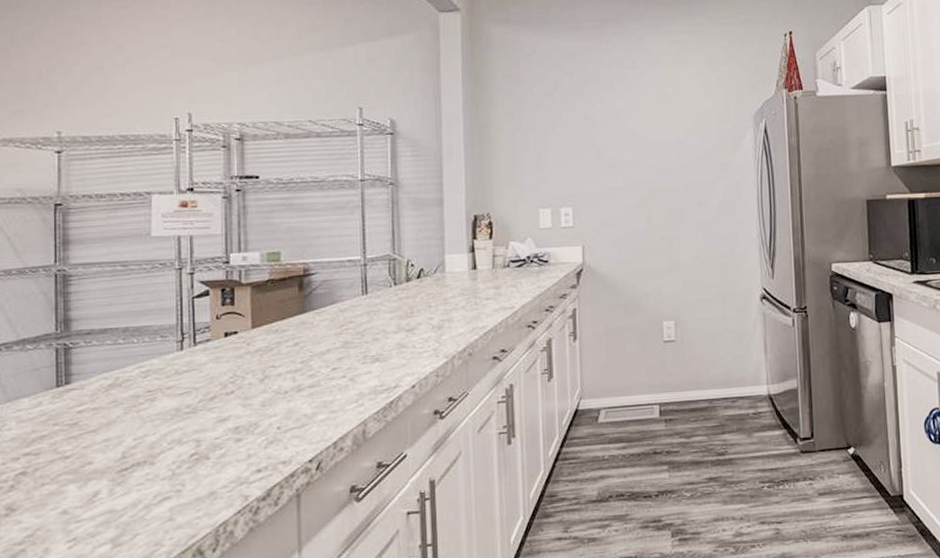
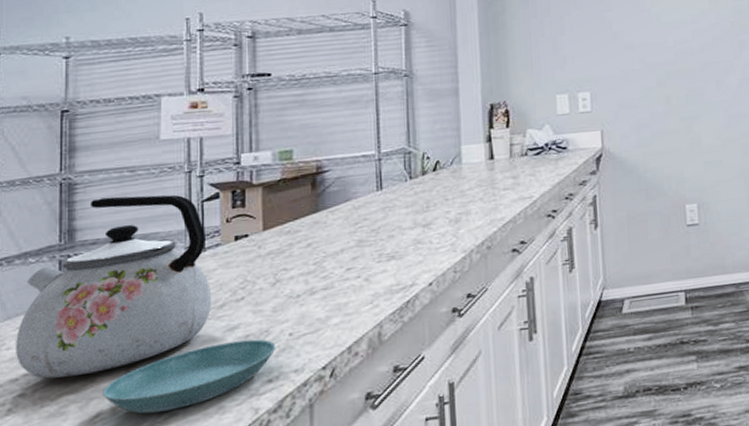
kettle: none [16,289,203,459] -> present [16,194,212,379]
saucer: none [99,431,265,496] -> present [101,339,276,414]

